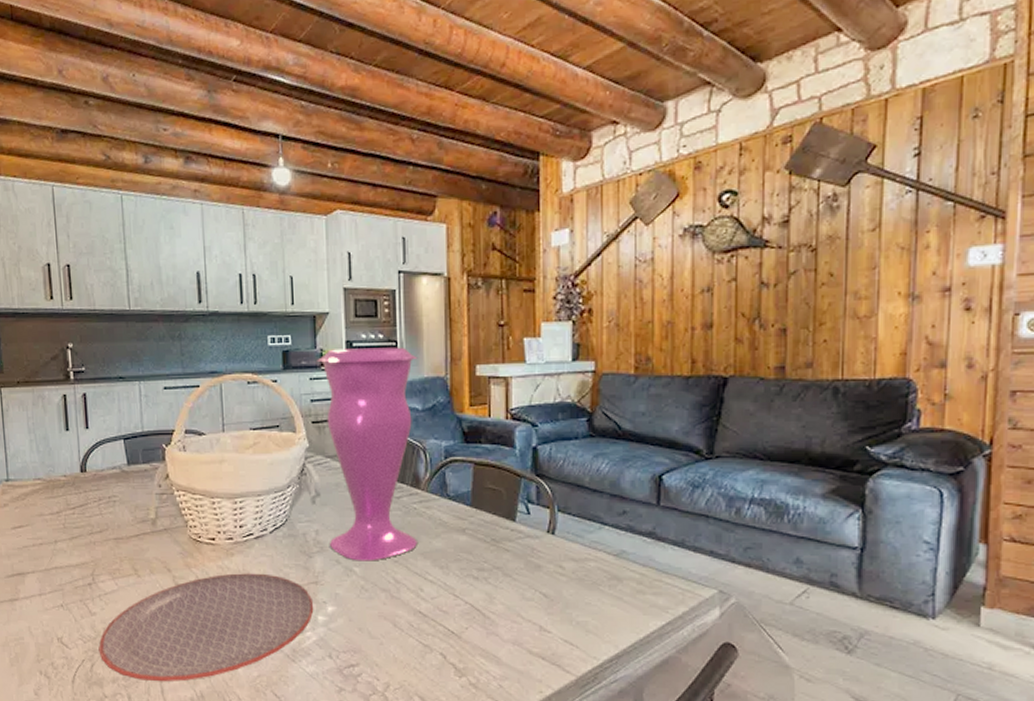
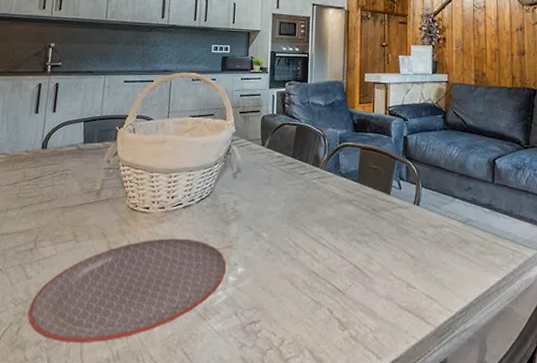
vase: present [317,347,418,561] -> none [245,57,323,228]

